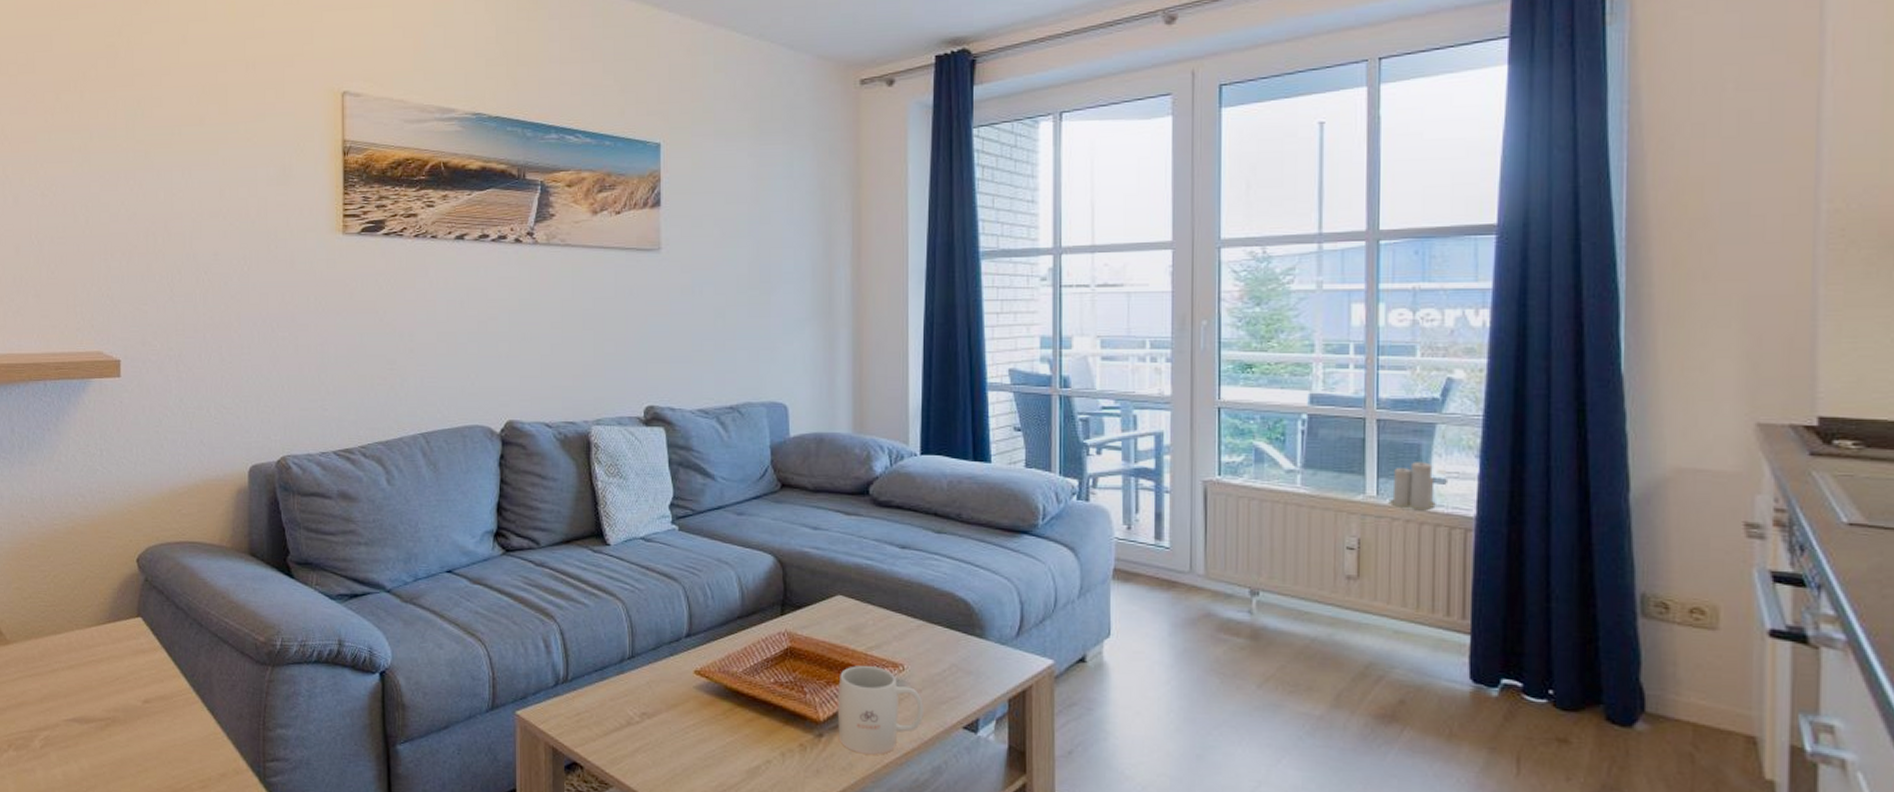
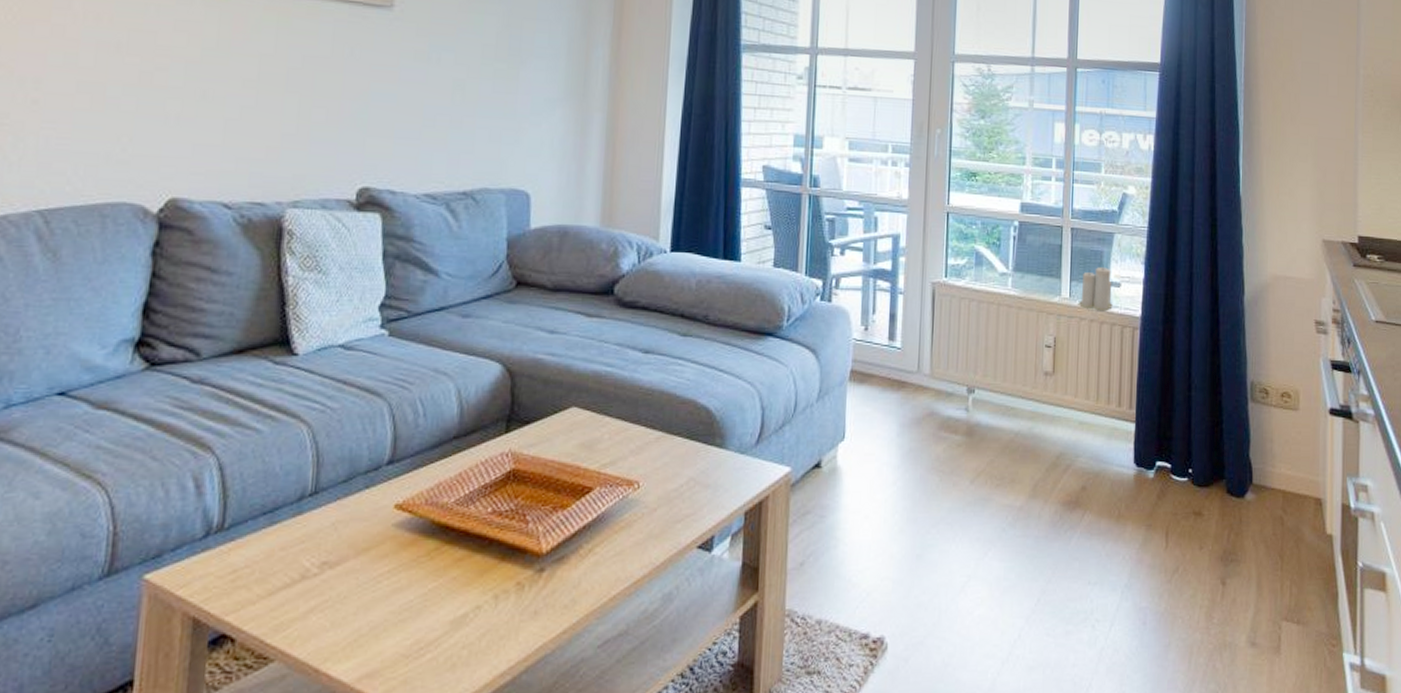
mug: present [837,665,923,755] -> none [562,485,658,587]

